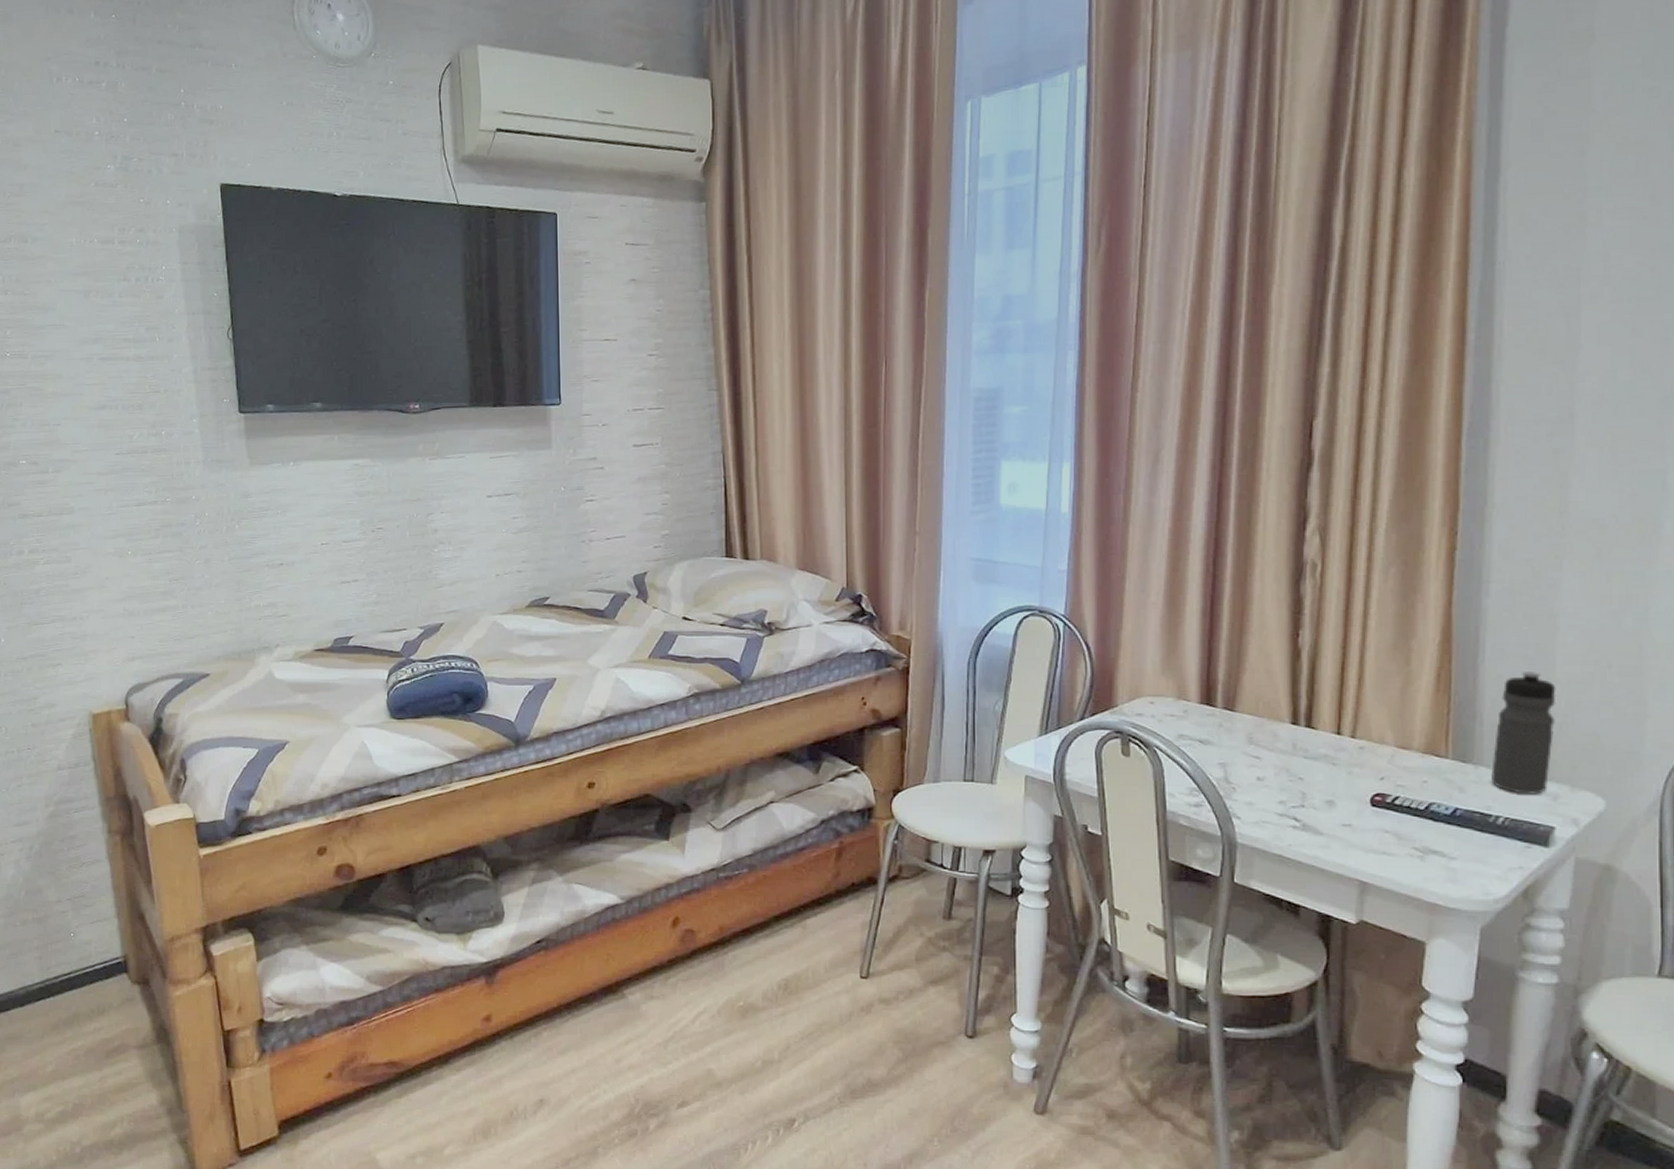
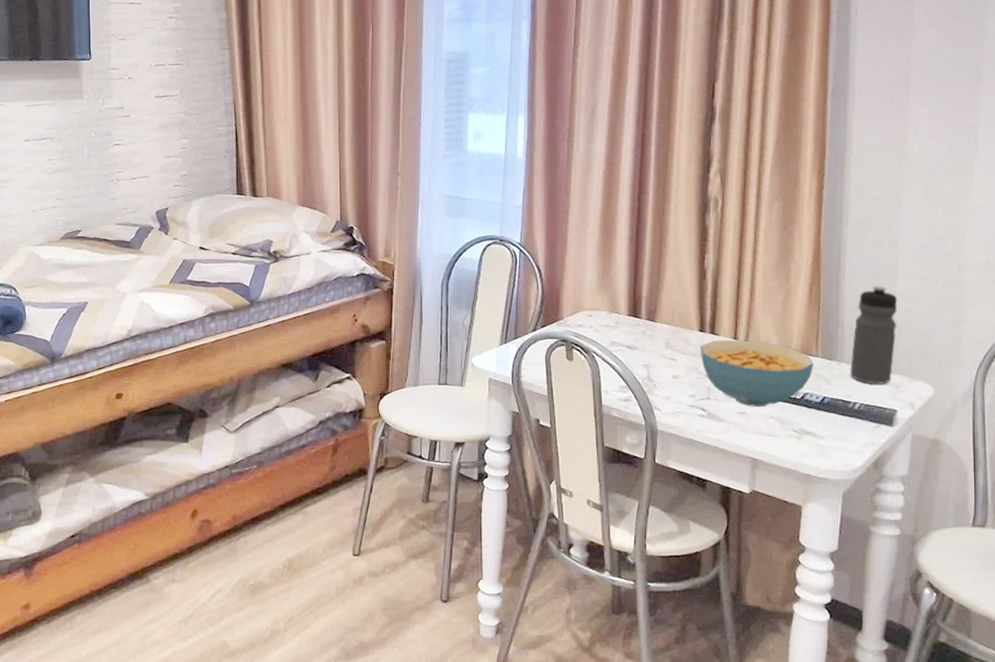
cereal bowl: none [1293,734,1442,818] -> present [701,339,814,407]

